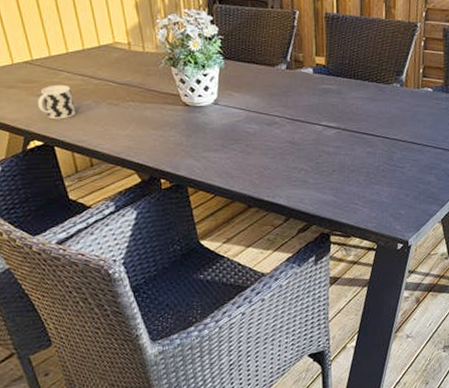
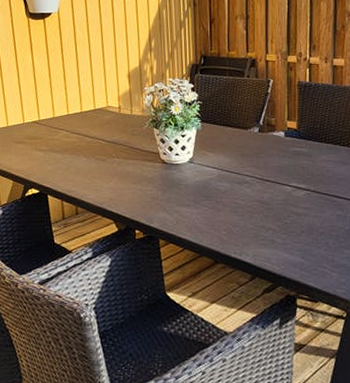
cup: present [38,84,76,120] -> none [39,141,69,171]

